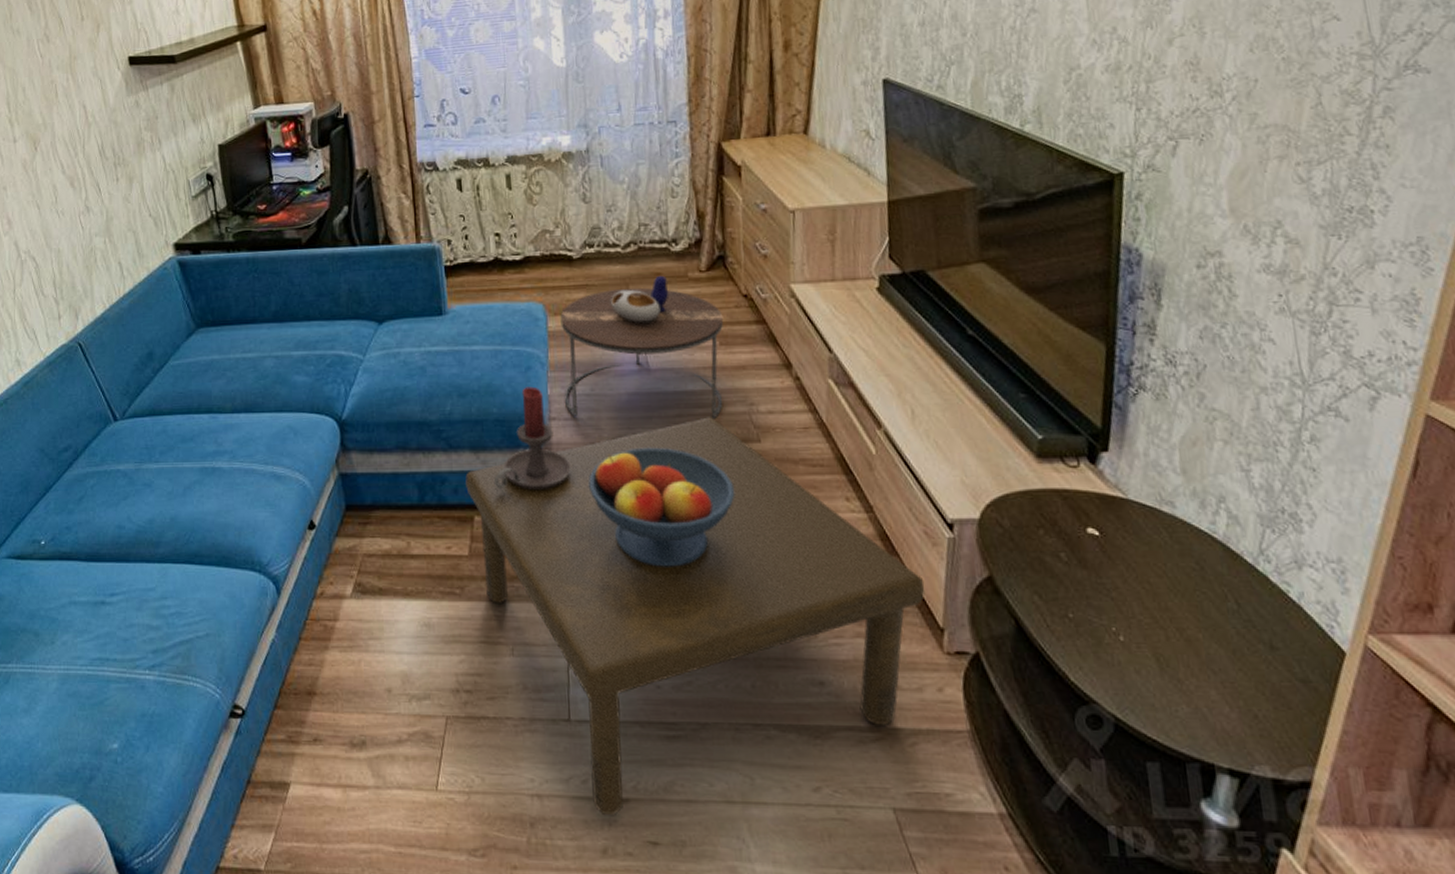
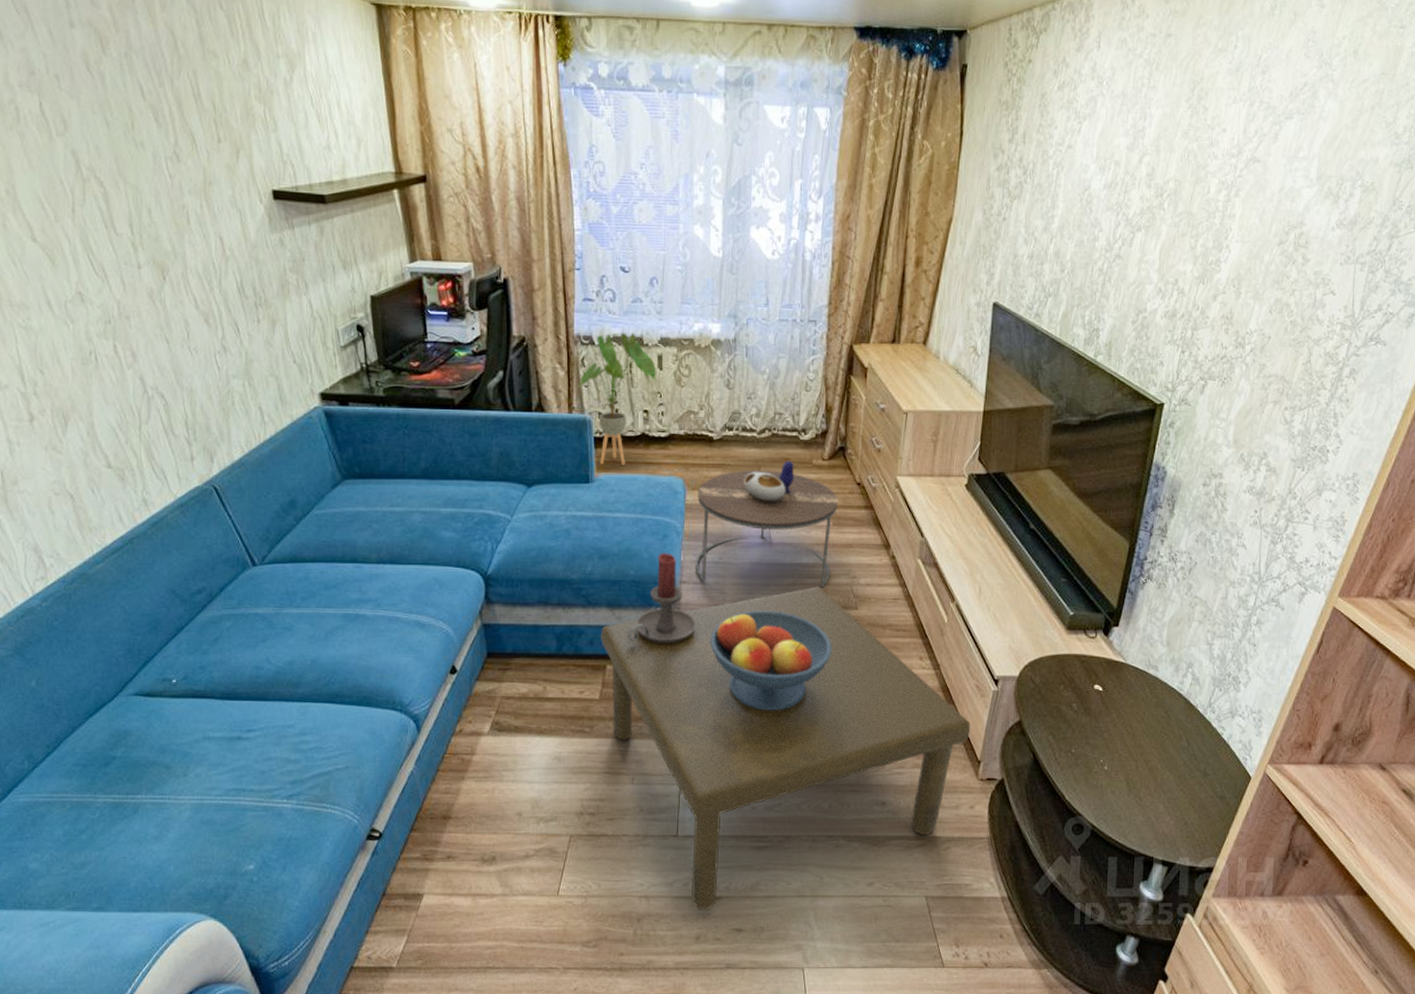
house plant: none [425,154,506,295] -> present [578,333,657,466]

